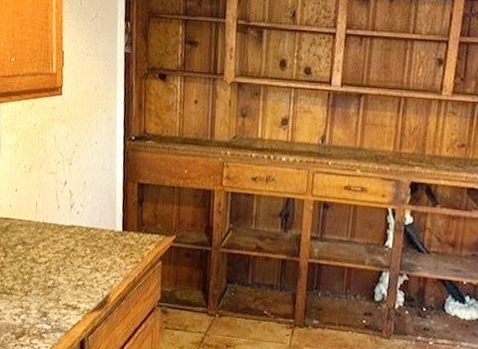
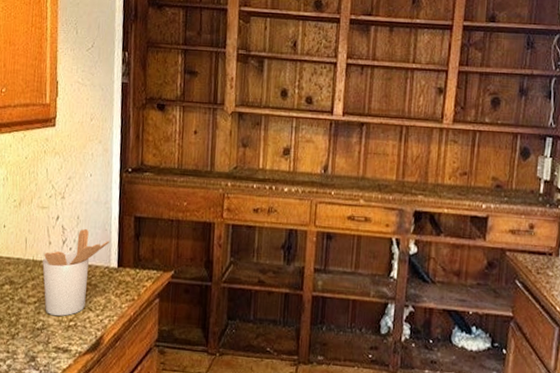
utensil holder: none [52,193,115,276] -> present [42,228,110,317]

